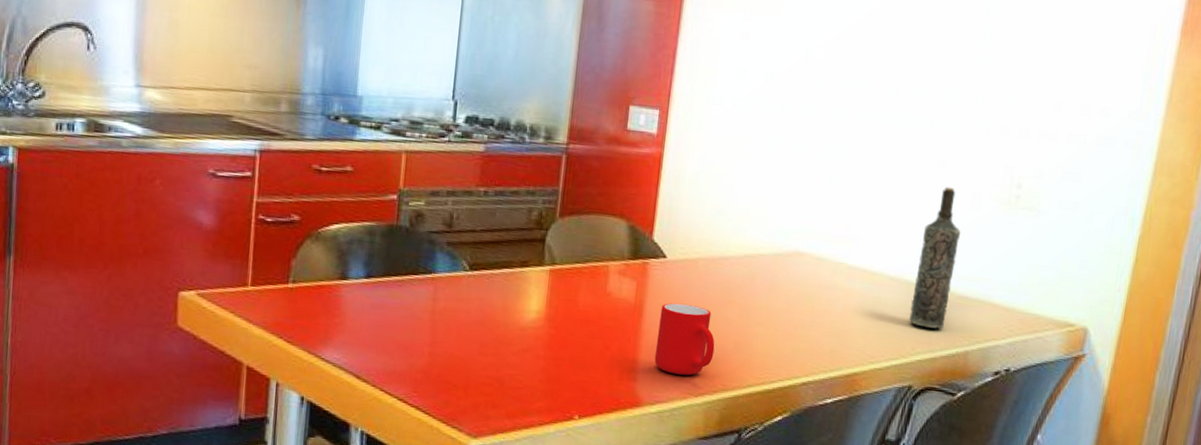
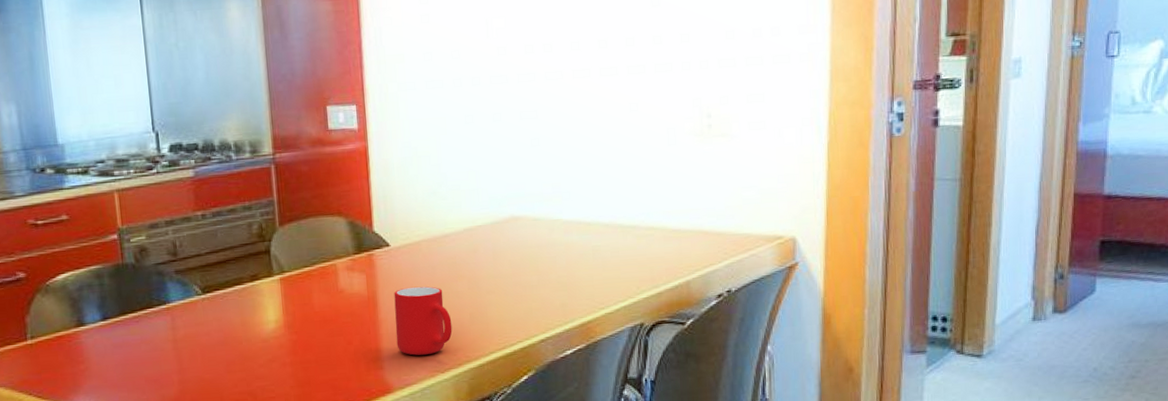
bottle: present [908,186,961,329] -> none [628,128,663,266]

